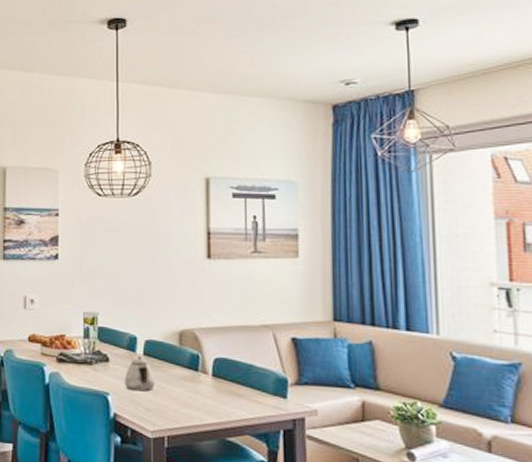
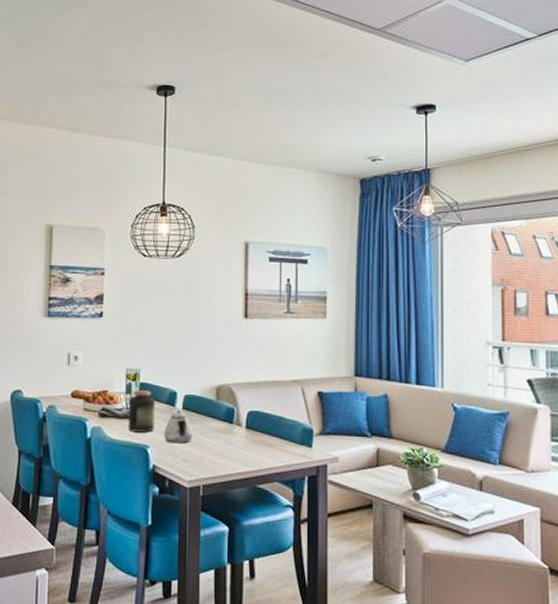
jar: none [87,335,114,379] -> present [128,390,155,433]

